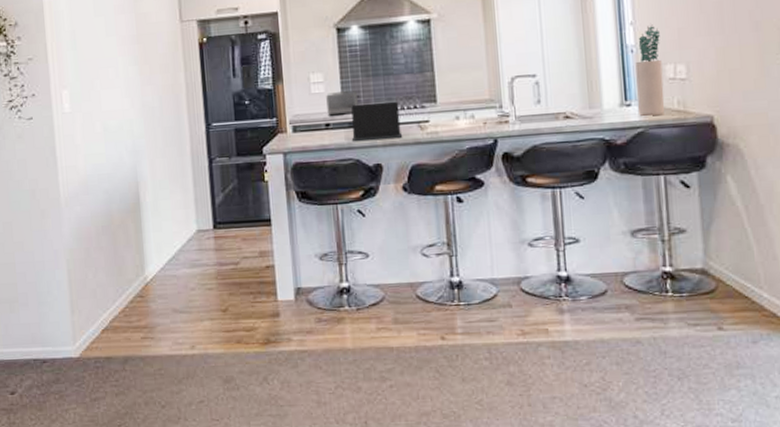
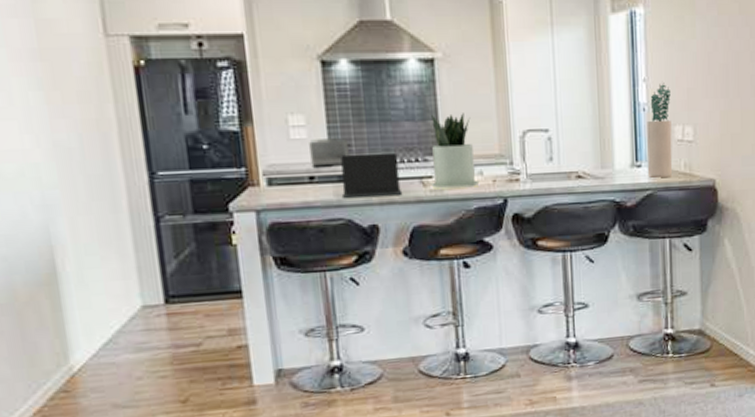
planter: none [427,64,472,132] -> present [430,113,480,189]

